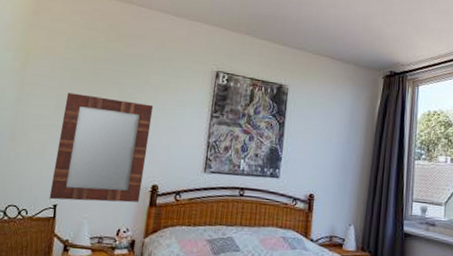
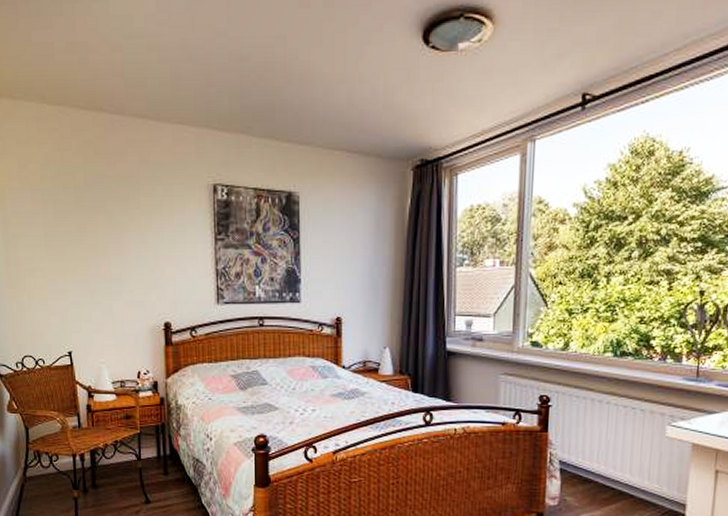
home mirror: present [49,93,154,203] -> none [54,229,155,347]

